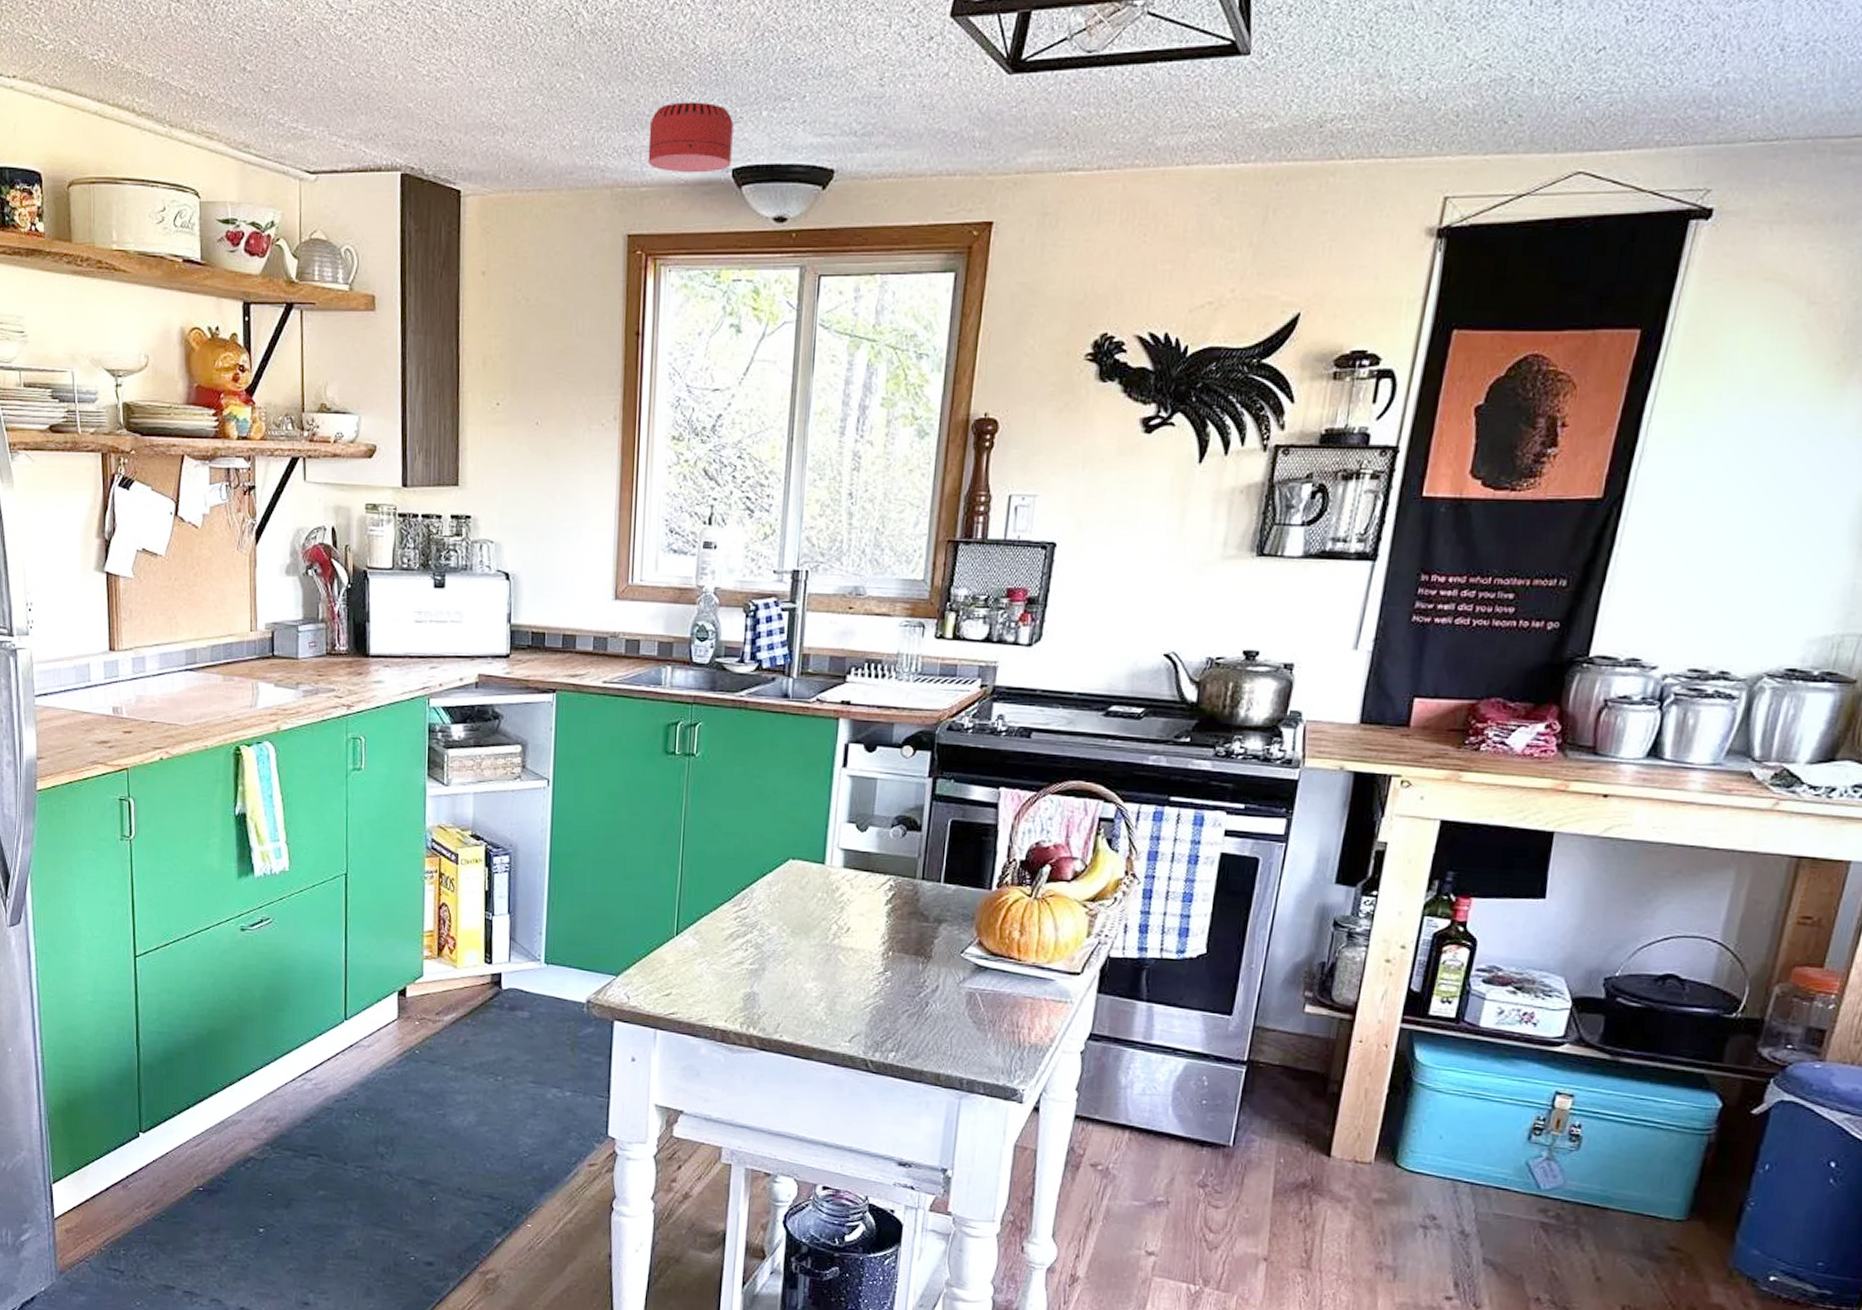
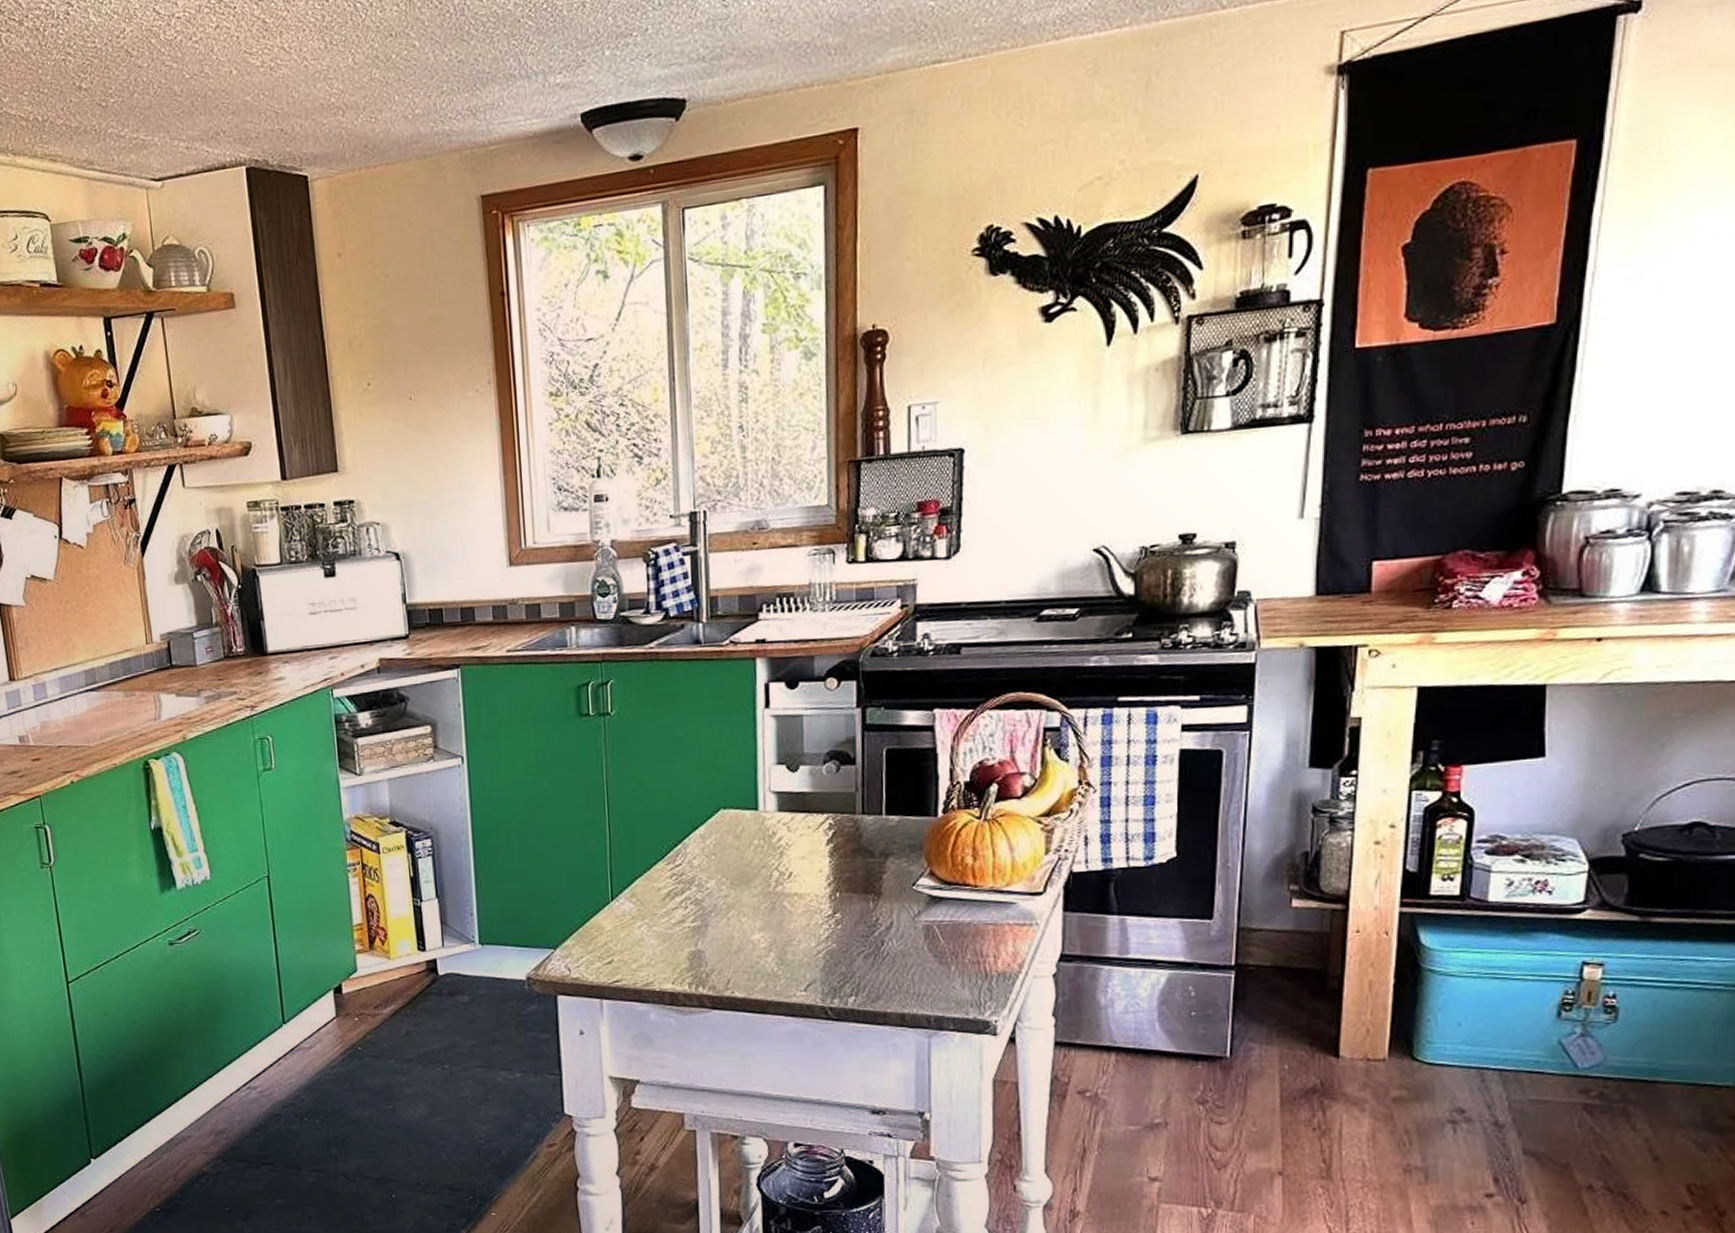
smoke detector: present [647,102,733,173] -> none [491,50,579,126]

